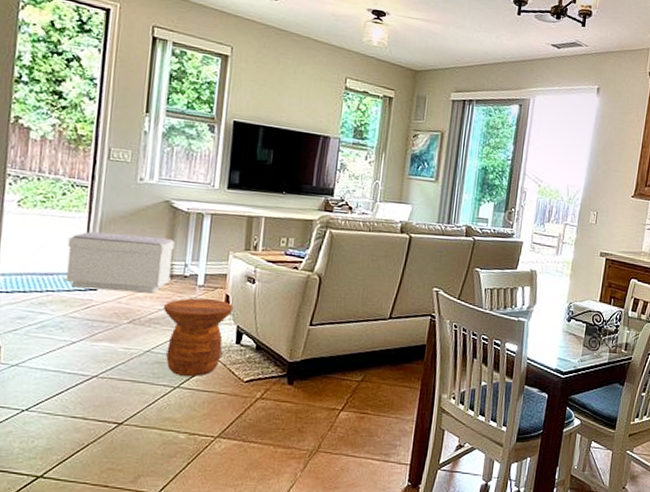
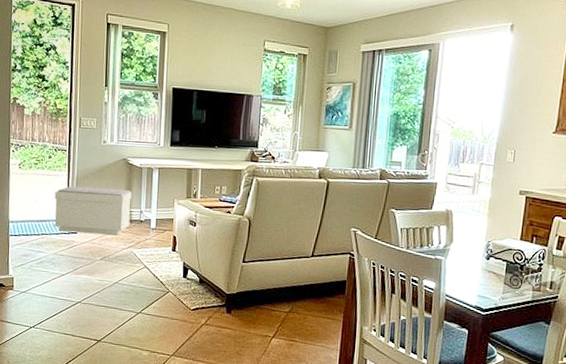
side table: present [164,298,234,377] -> none [126,239,180,305]

